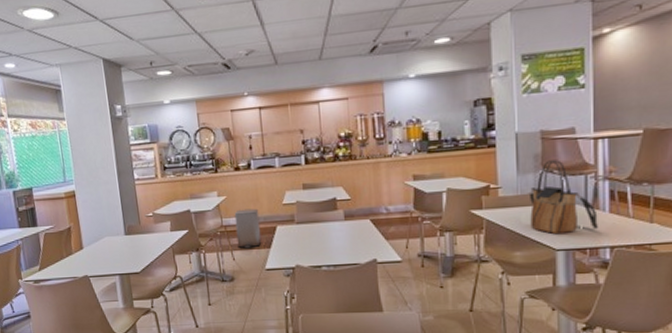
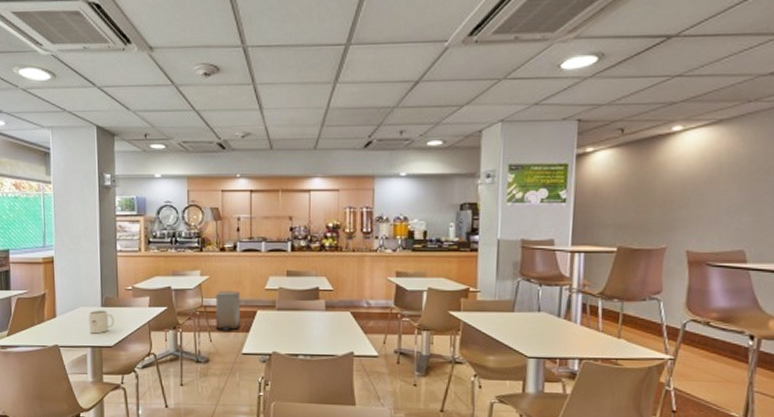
mug: none [114,238,139,262] -> present [89,310,114,334]
tote bag: present [528,160,598,234] -> none [505,269,570,341]

